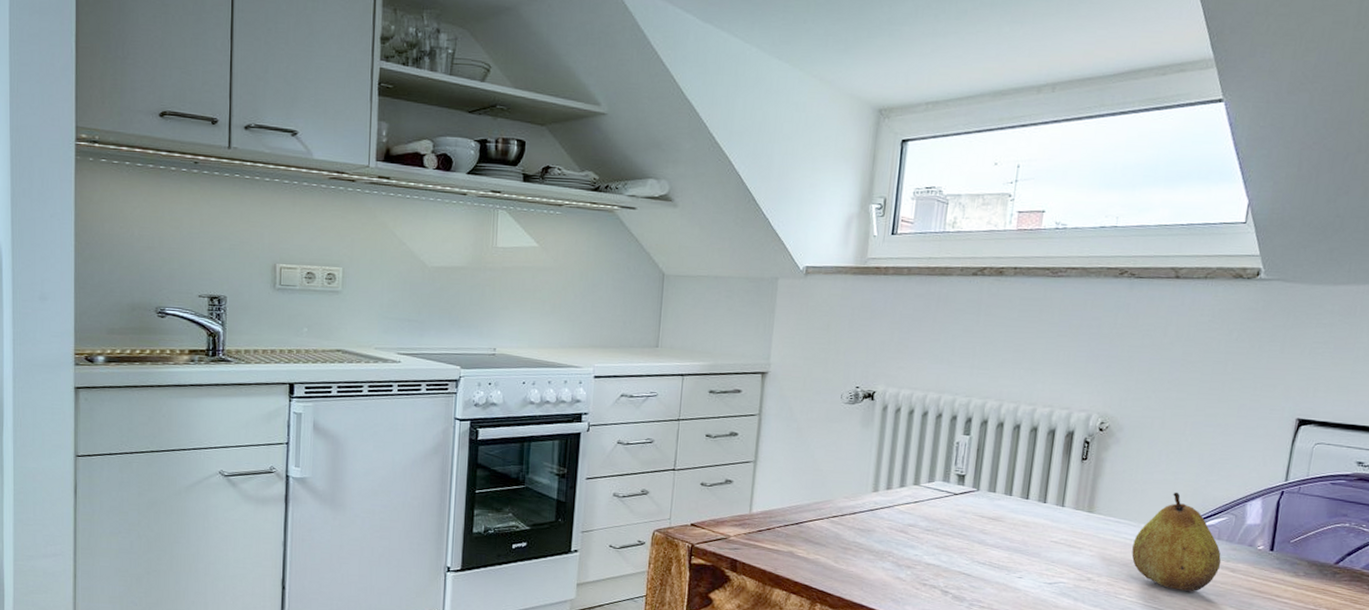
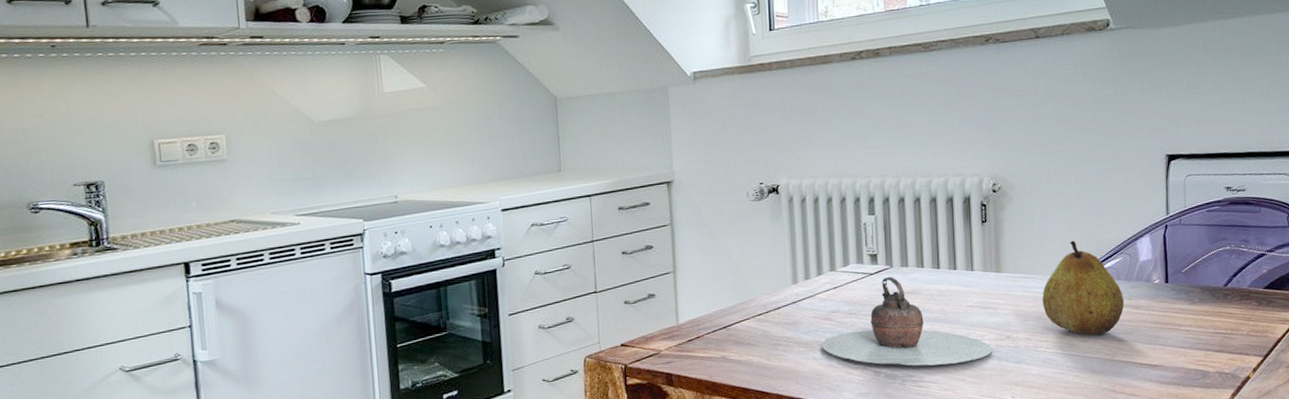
teapot: none [892,499,1069,597] -> present [821,276,992,366]

